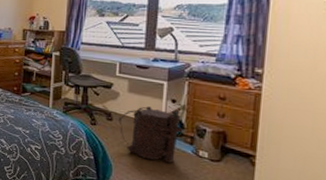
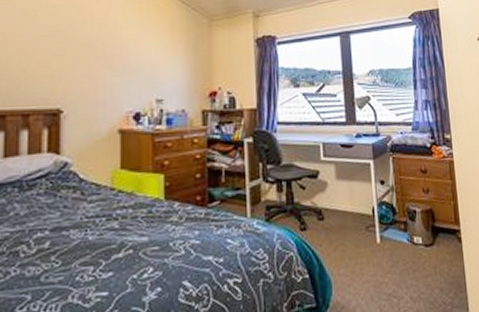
backpack: present [119,106,182,163] -> none [331,193,395,262]

